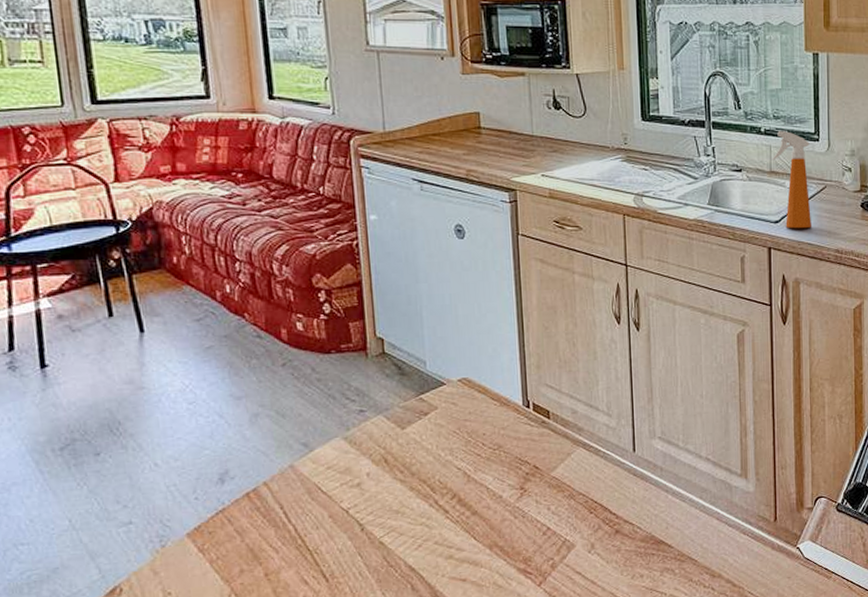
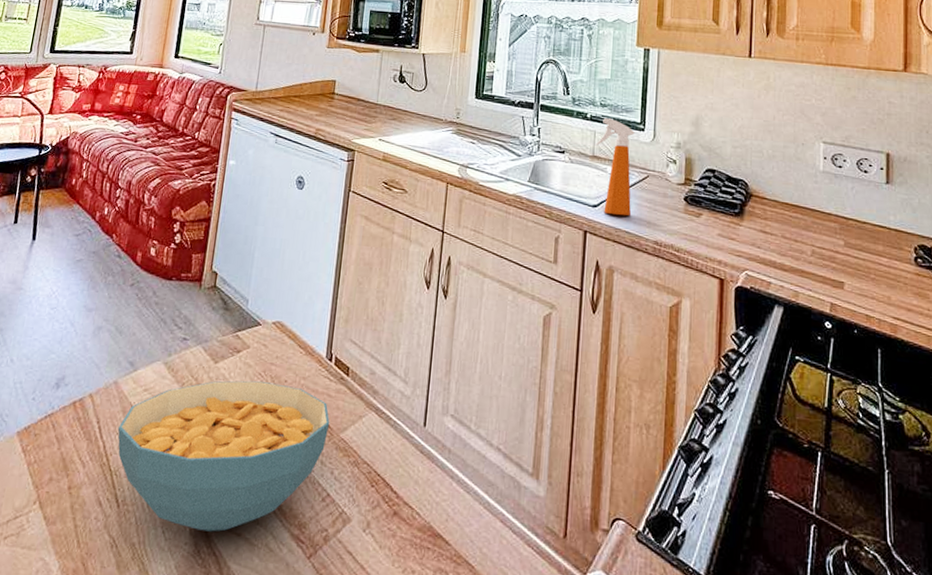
cereal bowl: none [306,438,539,585] -> present [117,380,330,532]

